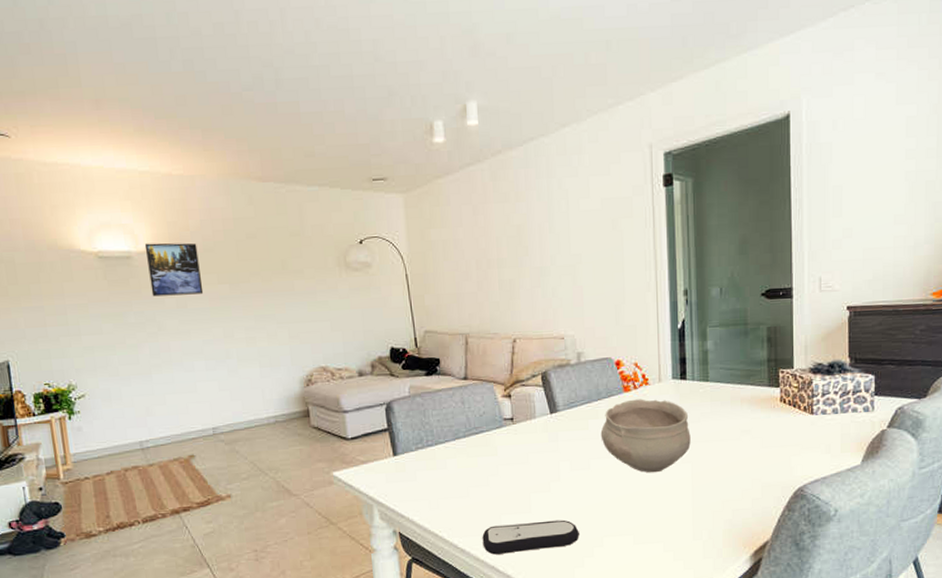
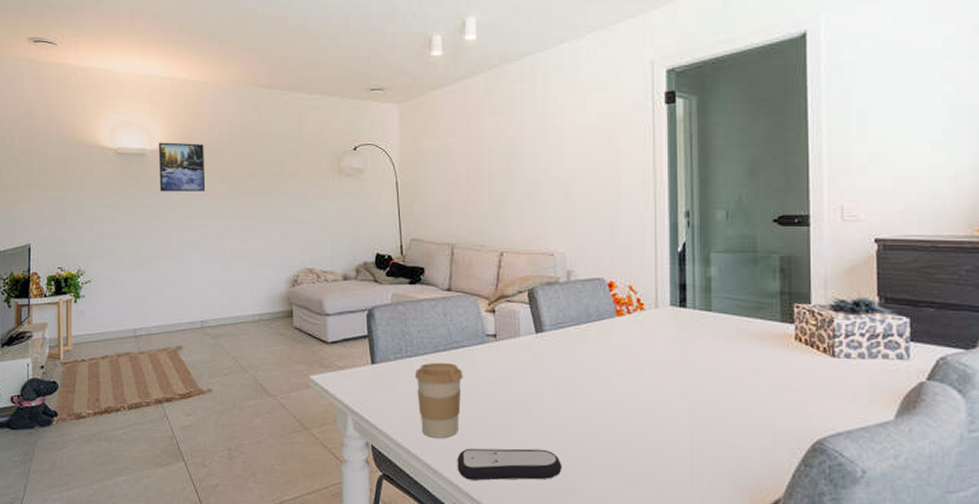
coffee cup: none [436,448,484,520] -> present [414,362,463,438]
bowl: present [600,399,691,473] -> none [589,324,690,407]

